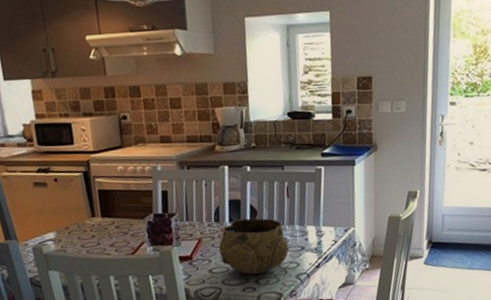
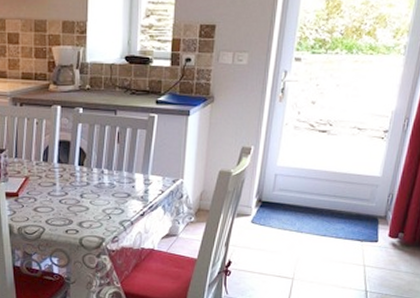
decorative bowl: present [219,218,289,275] -> none [46,161,114,216]

